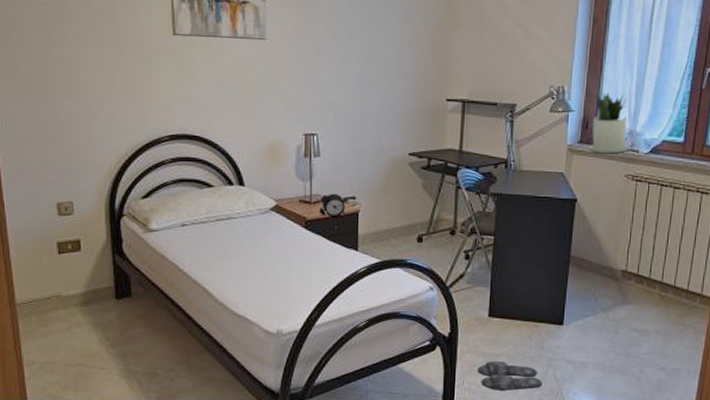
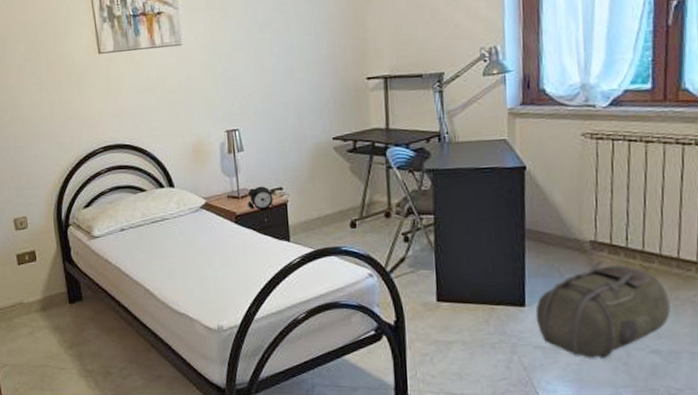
slippers: present [477,360,543,390] -> none [430,348,508,381]
backpack: none [571,288,678,373] -> present [535,260,671,358]
planter: present [589,93,629,154] -> none [534,44,583,114]

